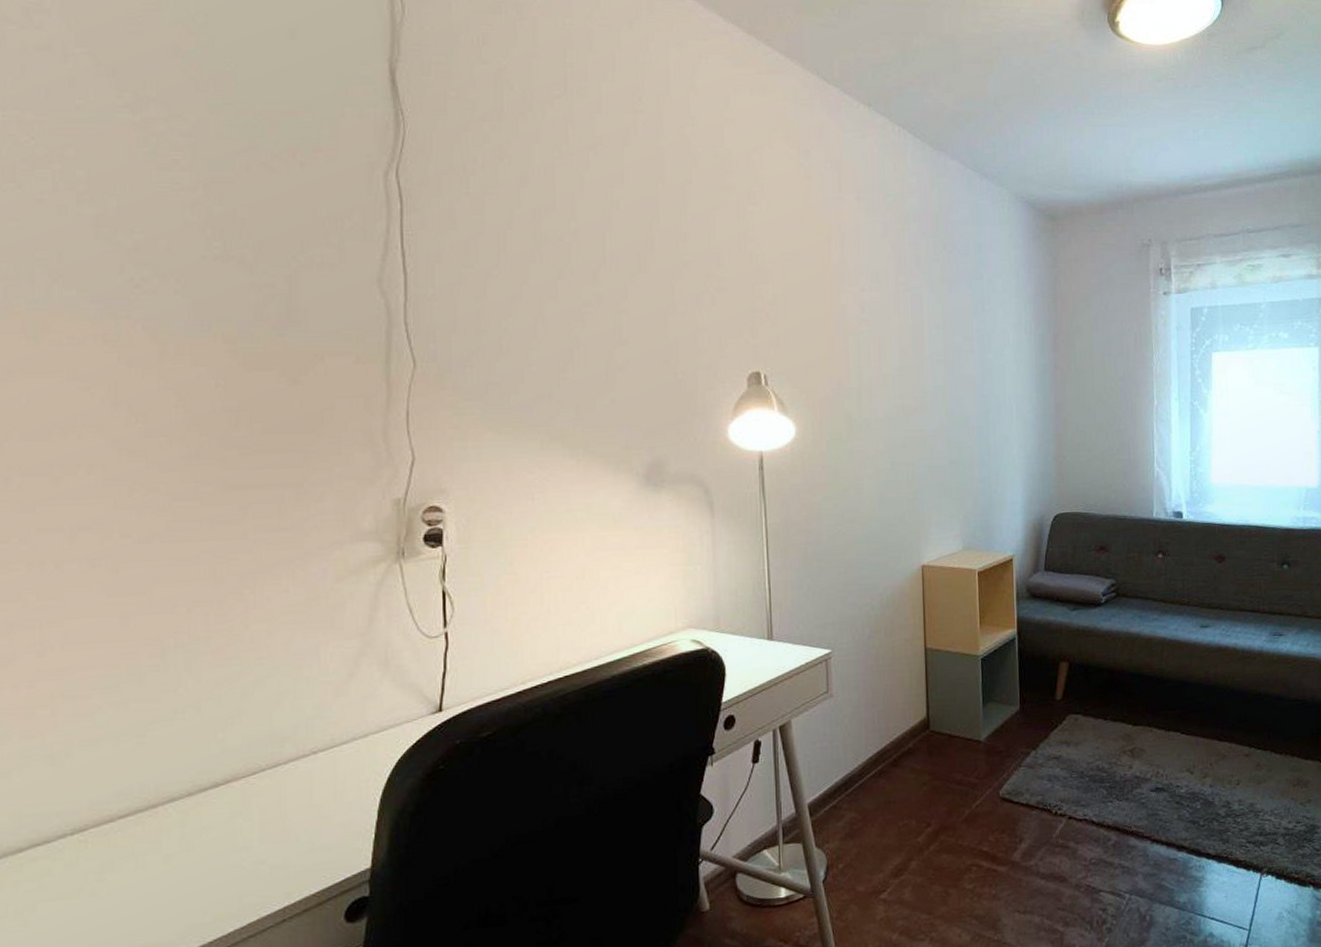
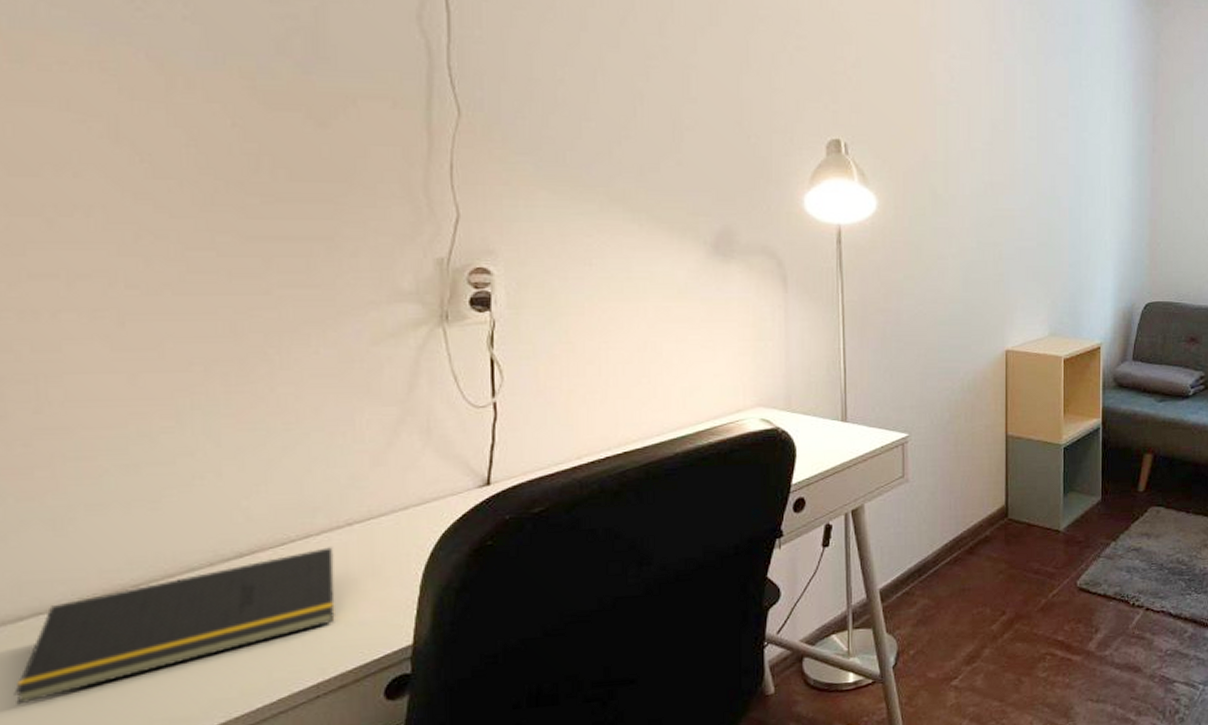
notepad: none [12,775,300,933] -> present [14,547,335,705]

